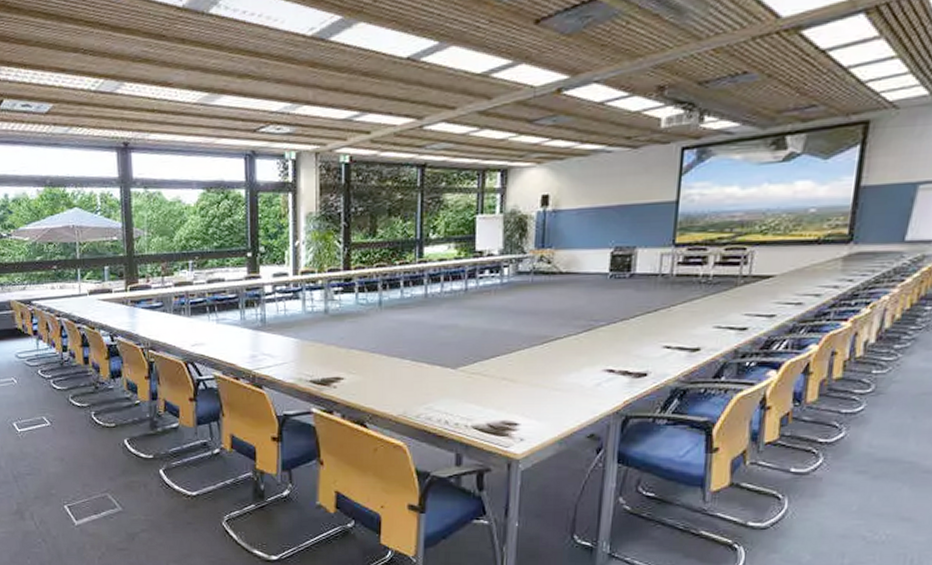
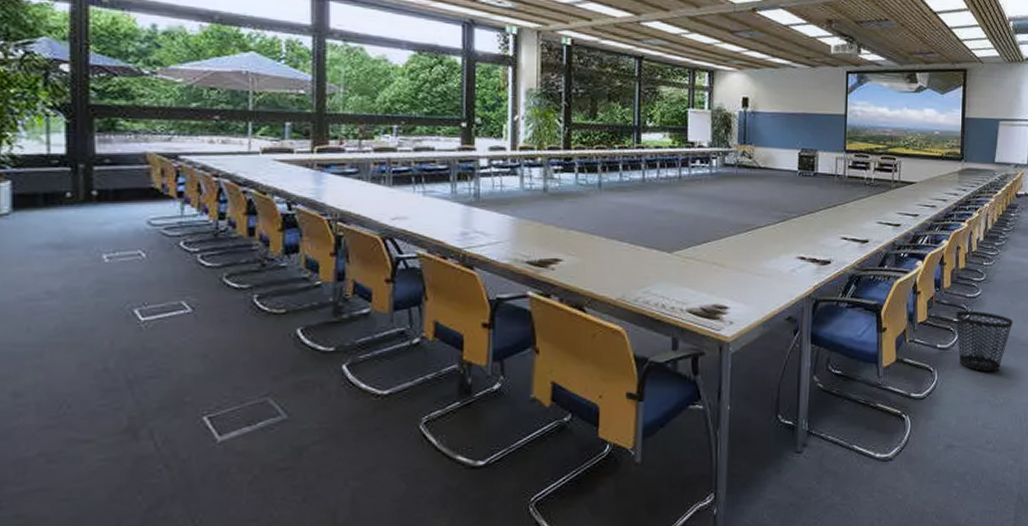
wastebasket: none [821,429,914,503] -> present [955,310,1013,372]

